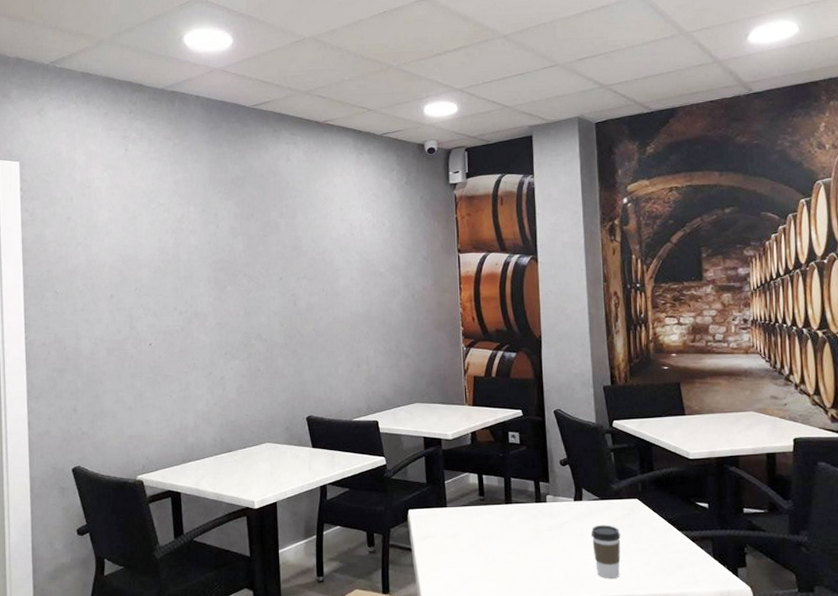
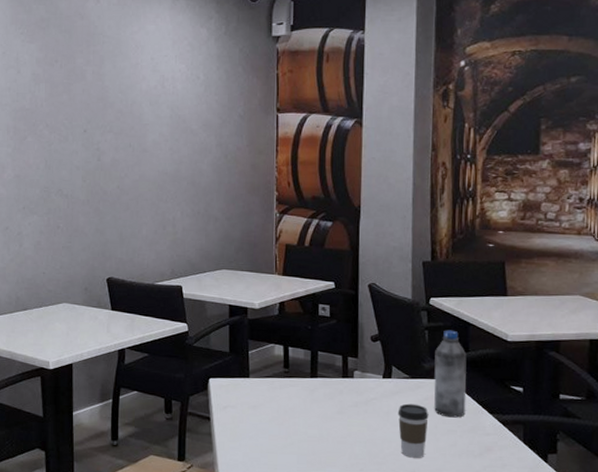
water bottle: none [622,451,656,537] -> present [434,330,467,418]

